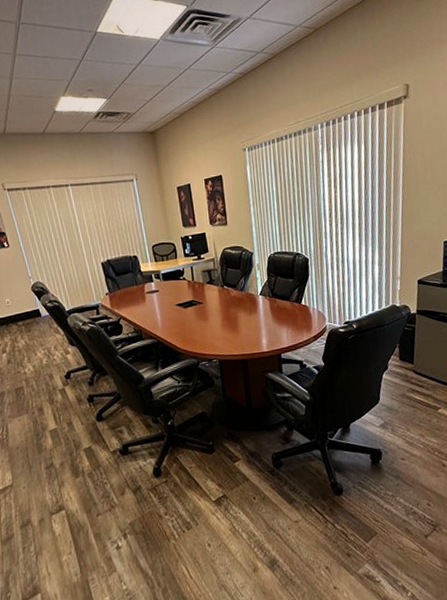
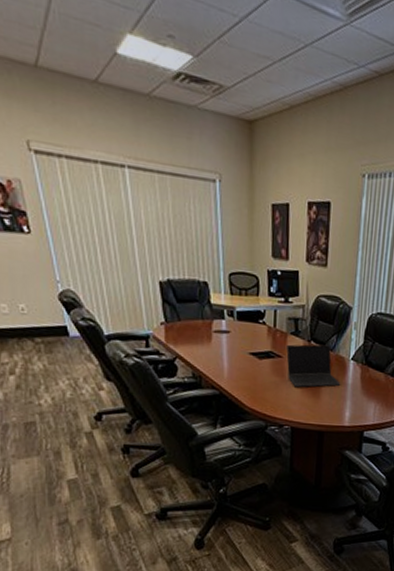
laptop computer: none [205,286,255,325] -> present [286,344,341,387]

